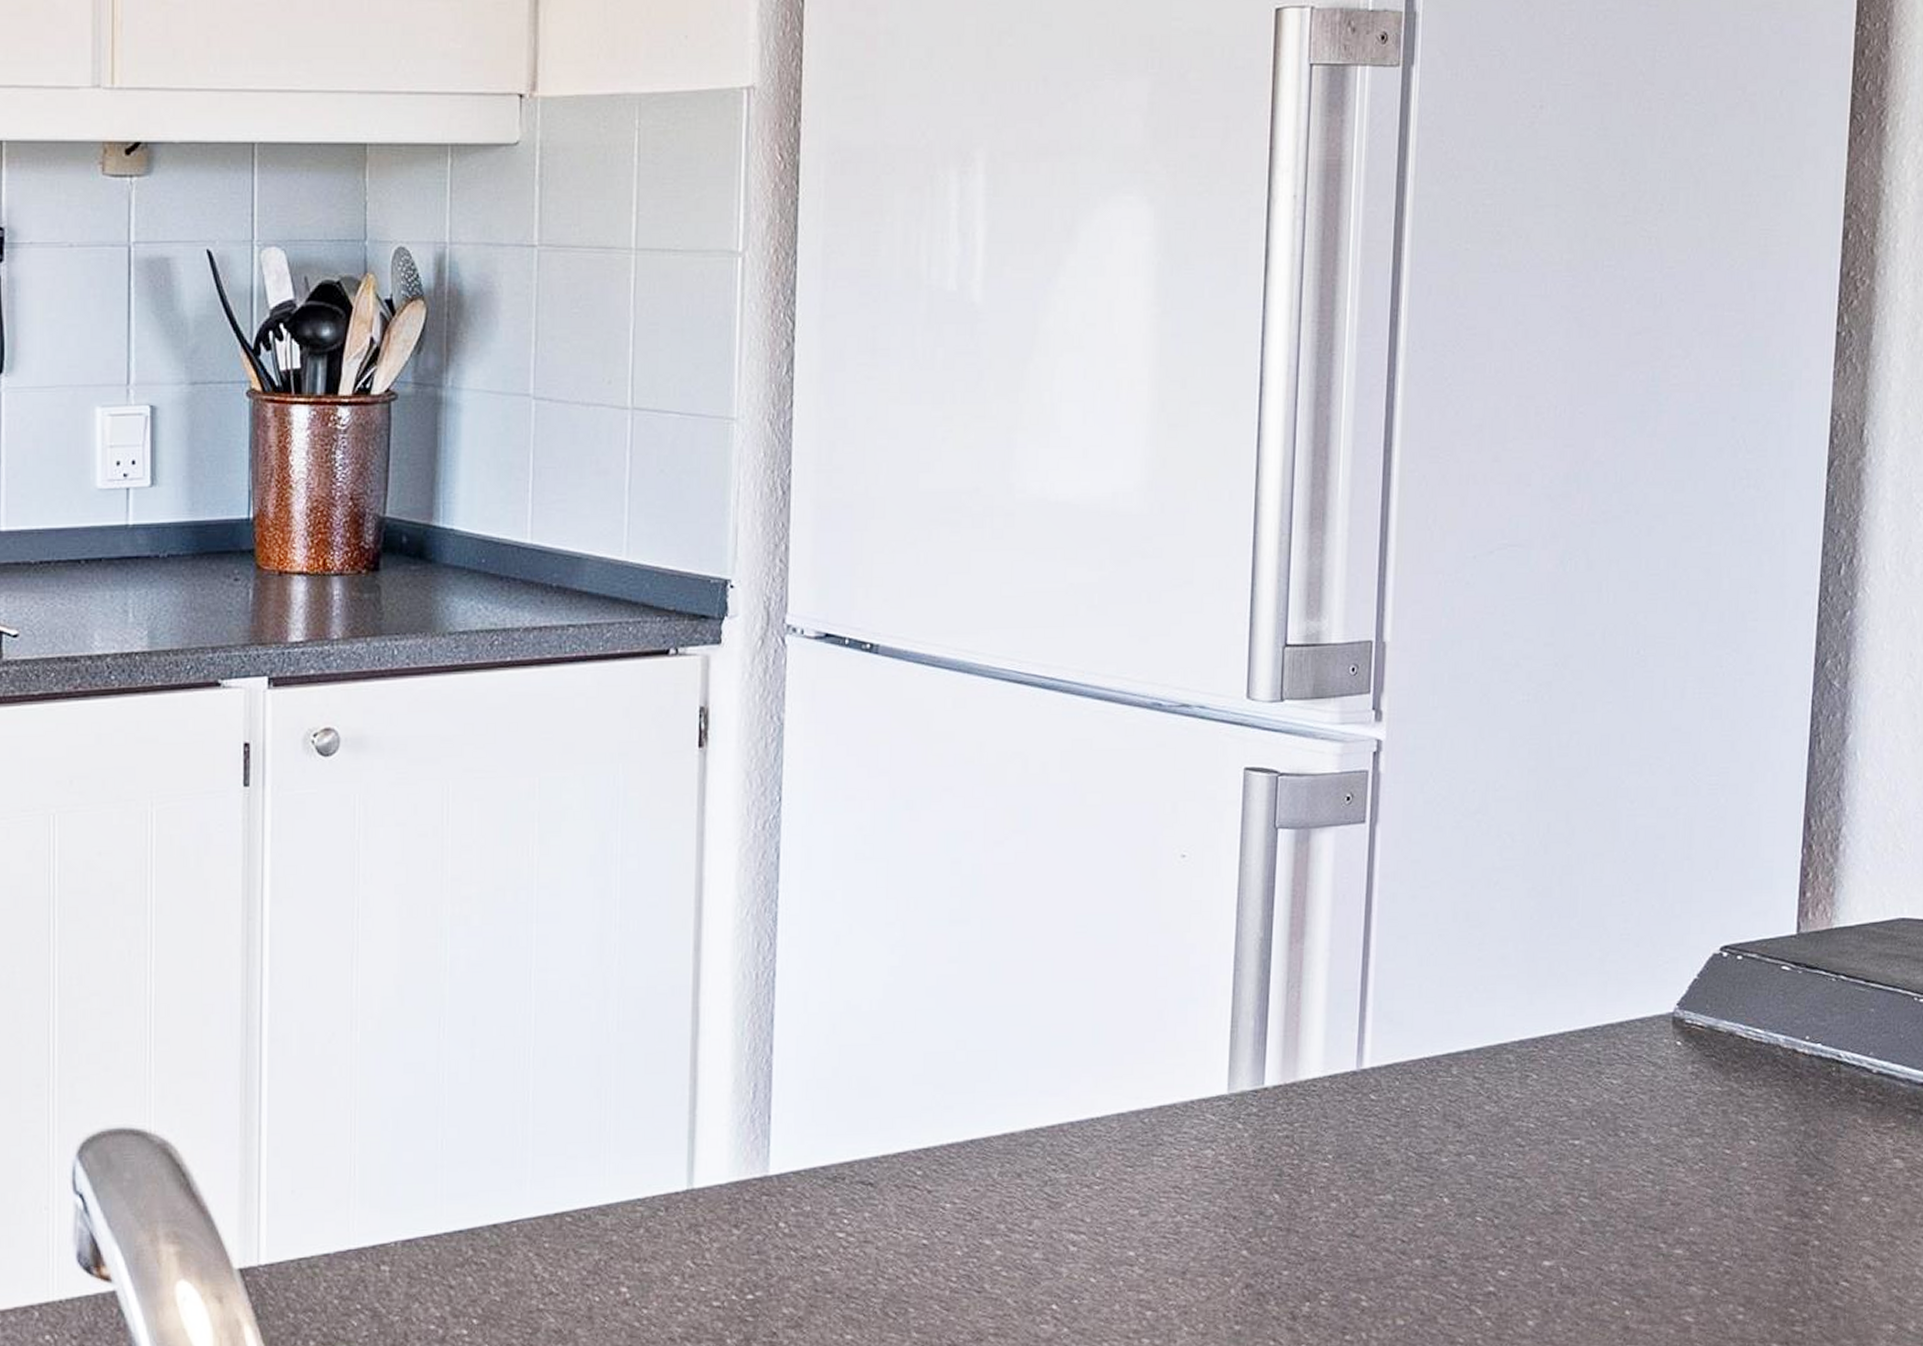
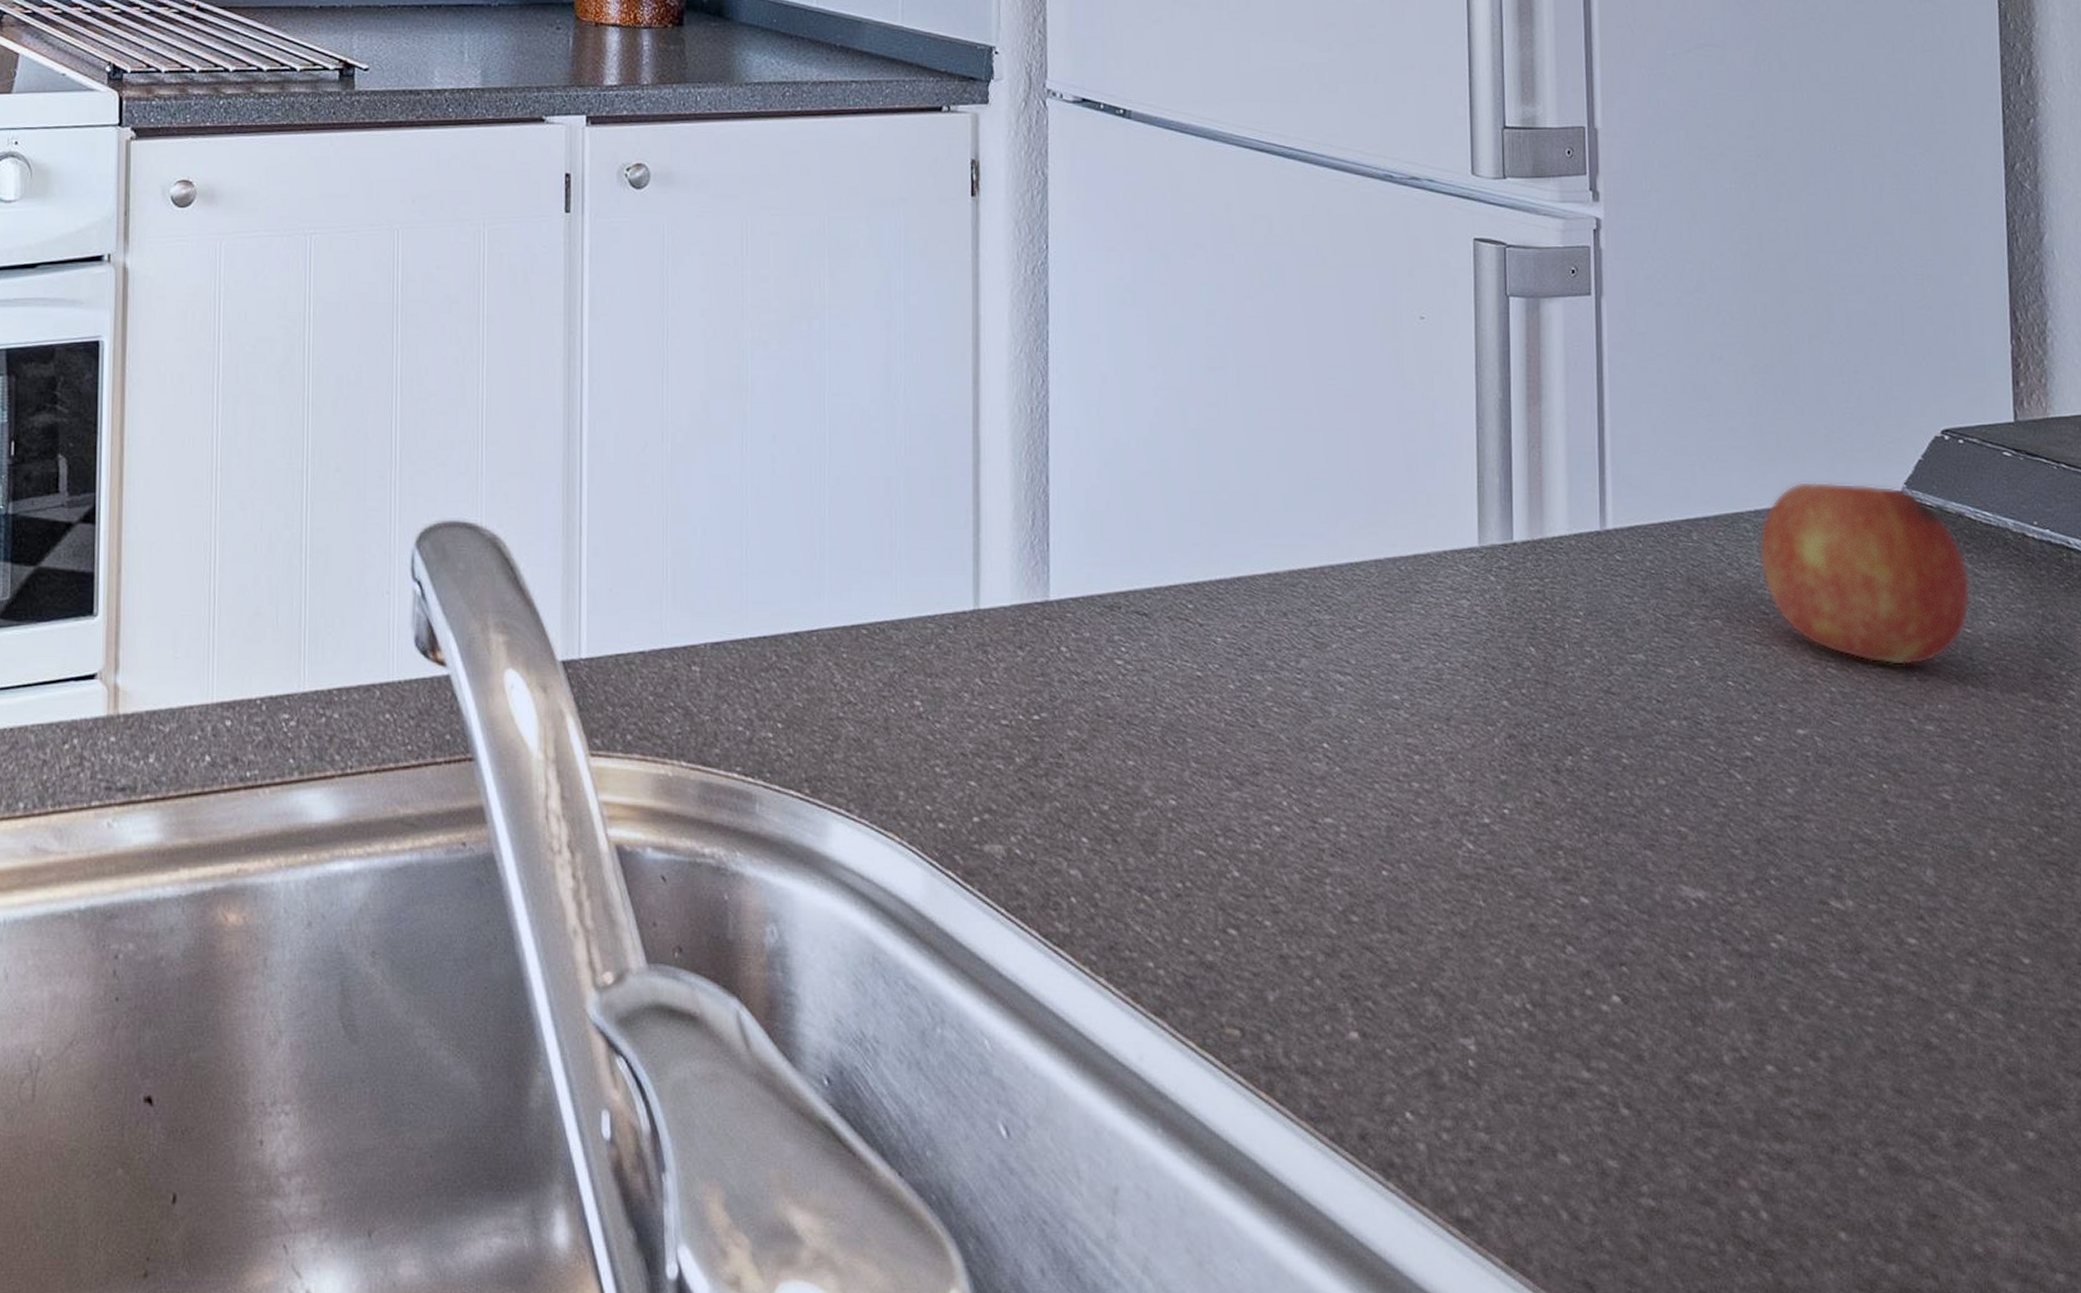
fruit: none [1520,1006,1734,1191] -> present [1759,481,1971,666]

